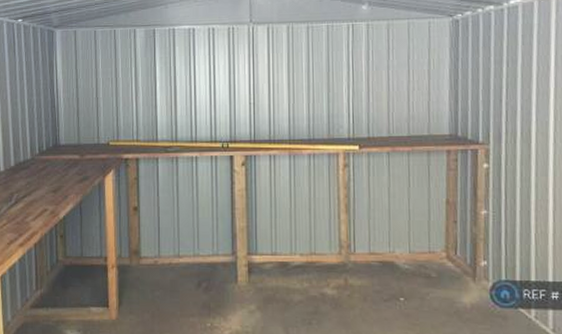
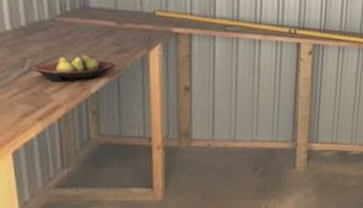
fruit bowl: none [18,186,79,211] -> present [32,54,116,83]

